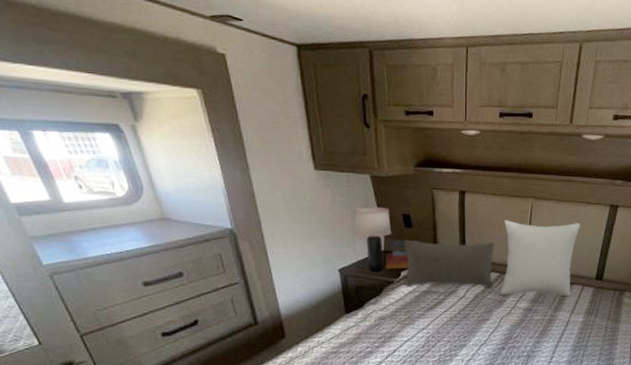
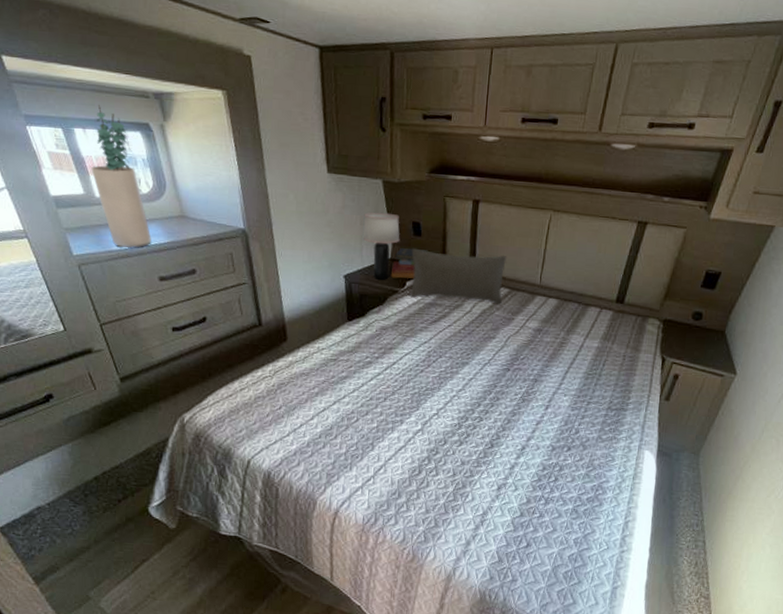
vase: none [56,105,131,254] -> present [91,104,152,248]
pillow: present [499,220,581,297] -> none [508,232,603,319]

